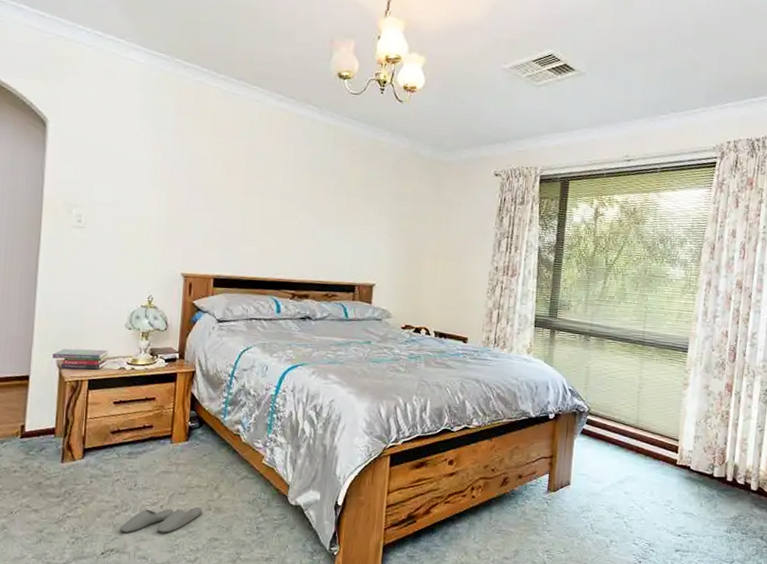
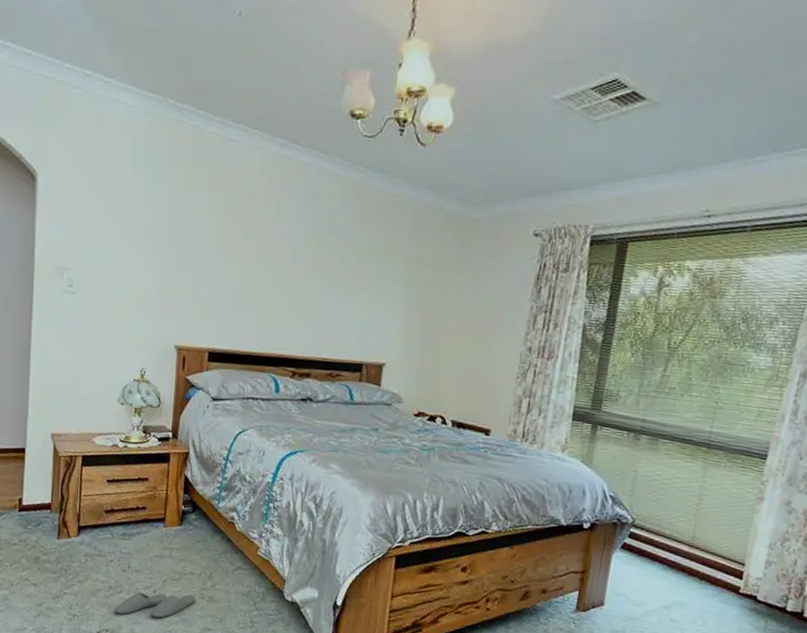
books: present [53,348,109,370] -> none [47,422,102,446]

